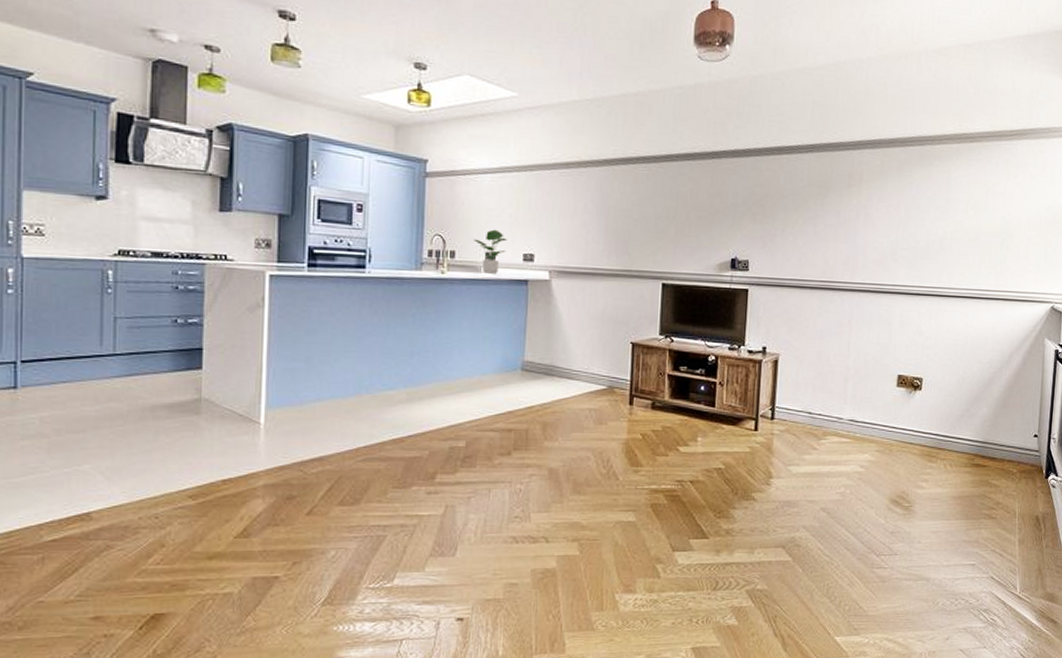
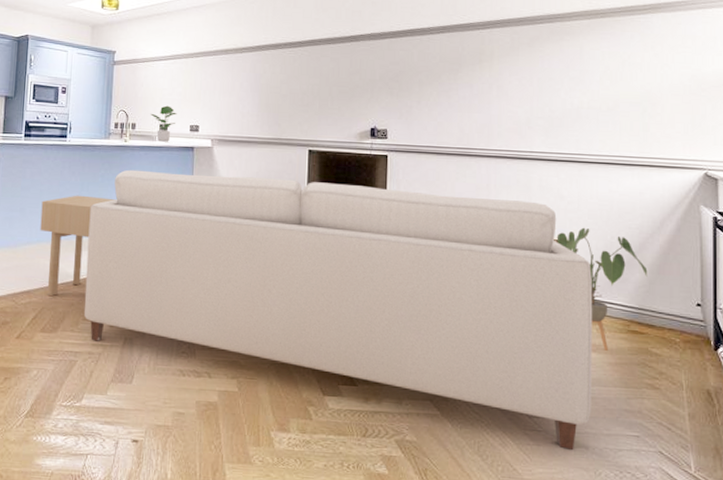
side table: none [333,339,430,463] -> present [40,195,115,297]
sofa: none [393,307,944,583] -> present [83,169,593,450]
house plant: none [913,363,994,485] -> present [556,227,648,351]

